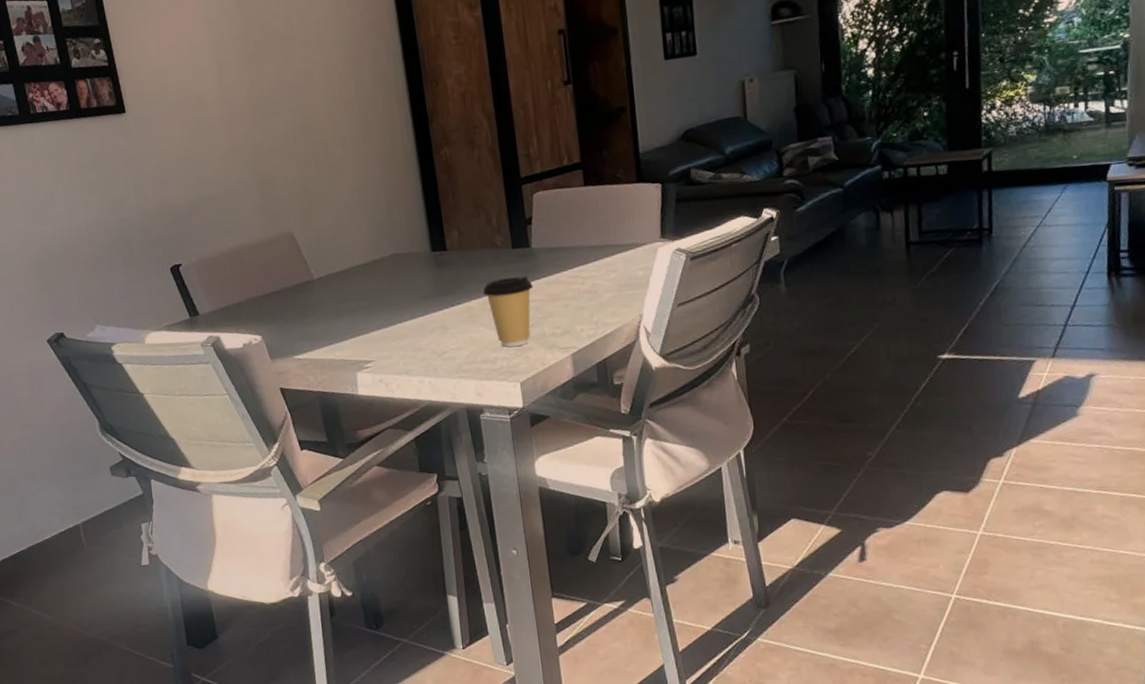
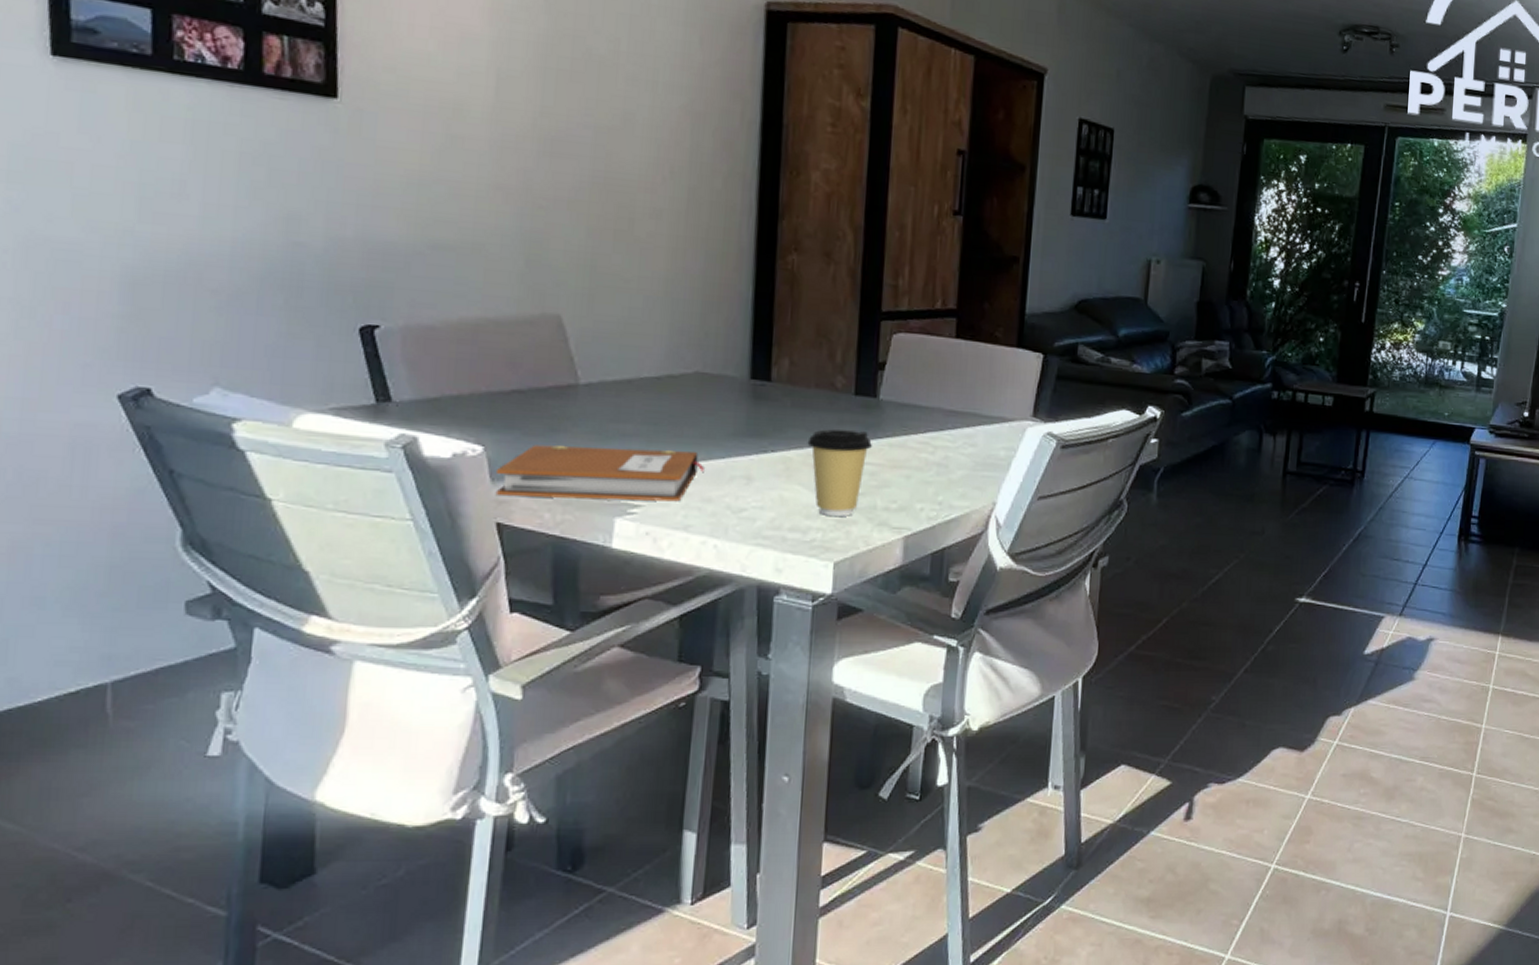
notebook: none [272,315,412,369] -> present [495,444,704,502]

